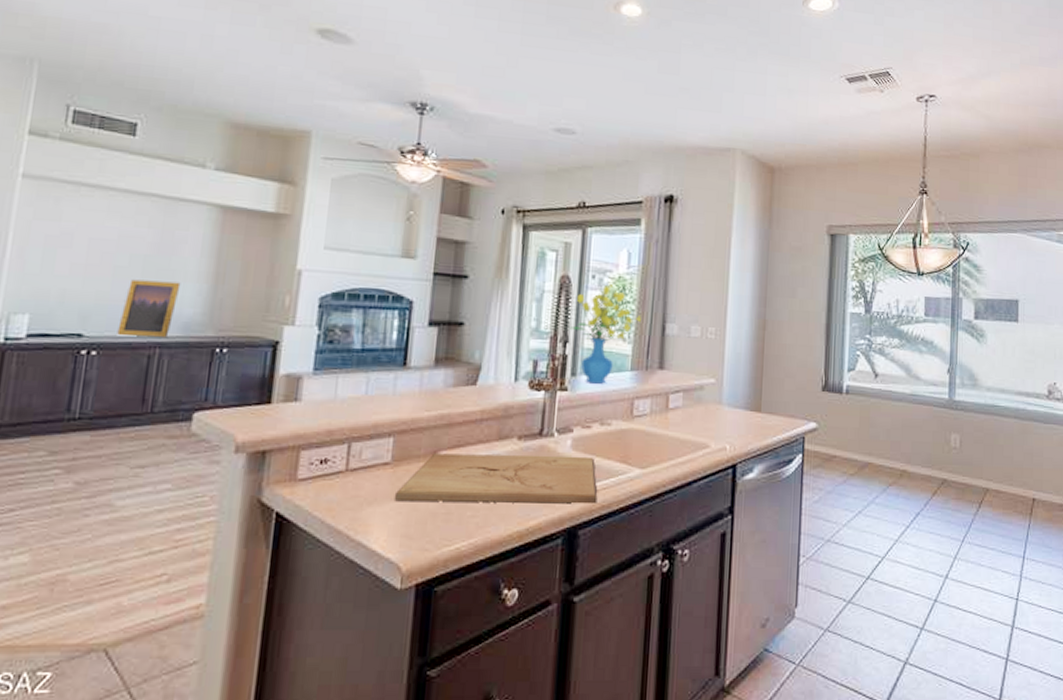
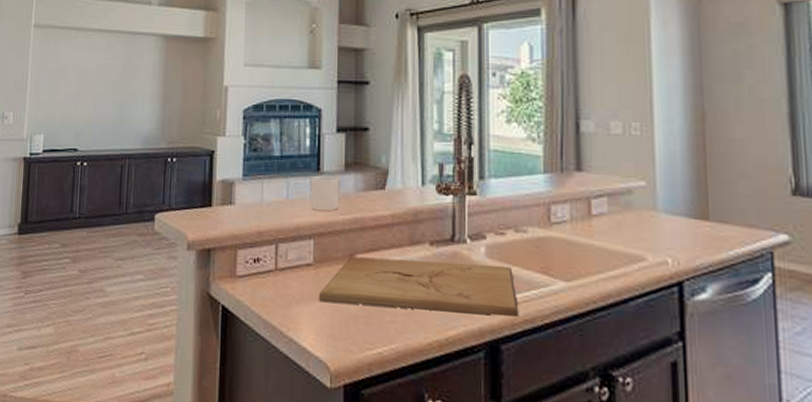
picture frame: present [117,279,181,338] -> none [99,102,140,151]
mug: none [392,370,430,408] -> present [310,175,341,212]
bouquet: present [569,283,641,384] -> none [473,80,550,188]

